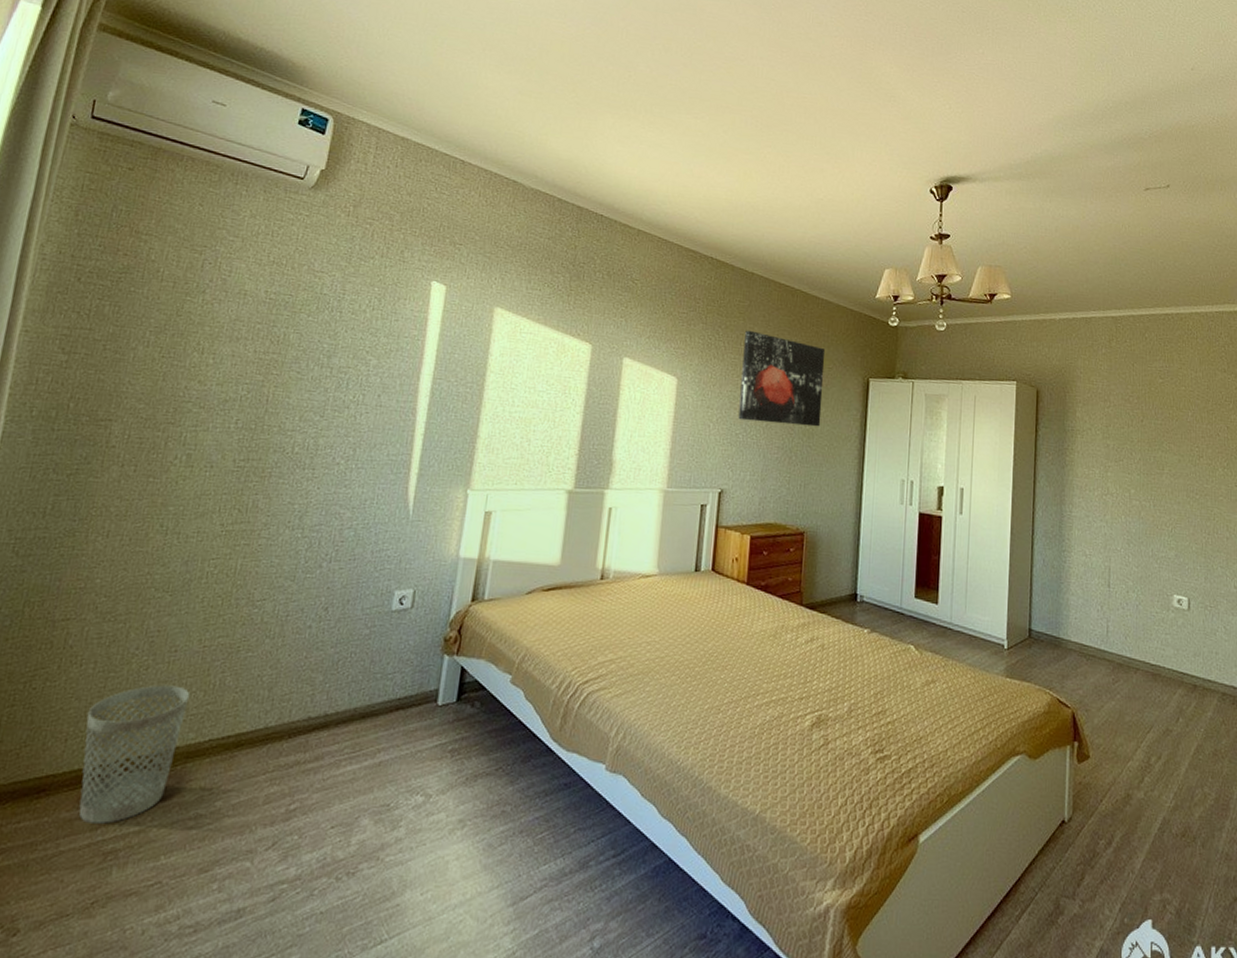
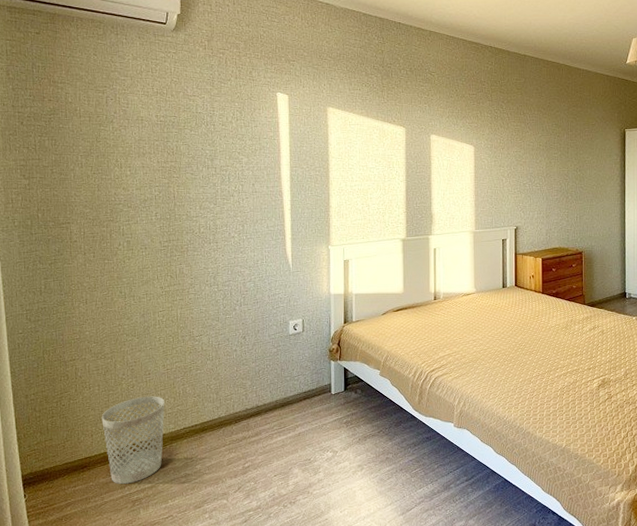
wall art: present [738,330,826,427] -> none [523,102,589,173]

